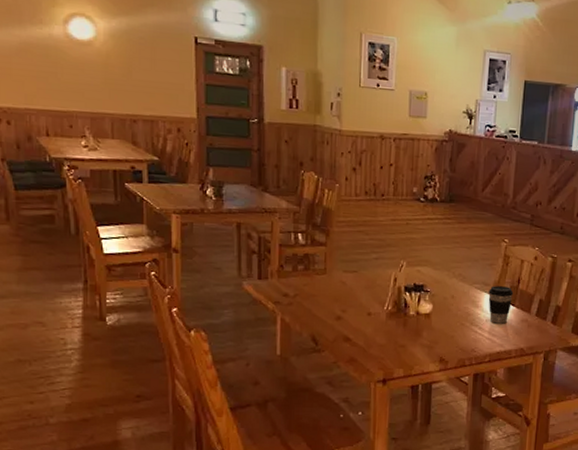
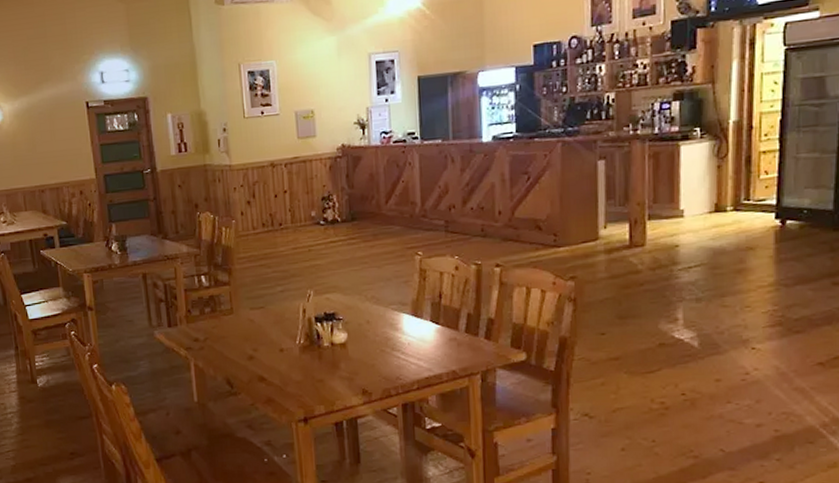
coffee cup: present [488,286,514,324] -> none [407,303,436,346]

